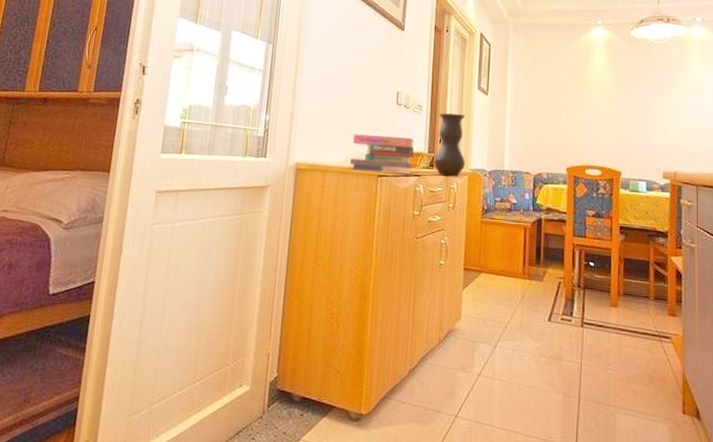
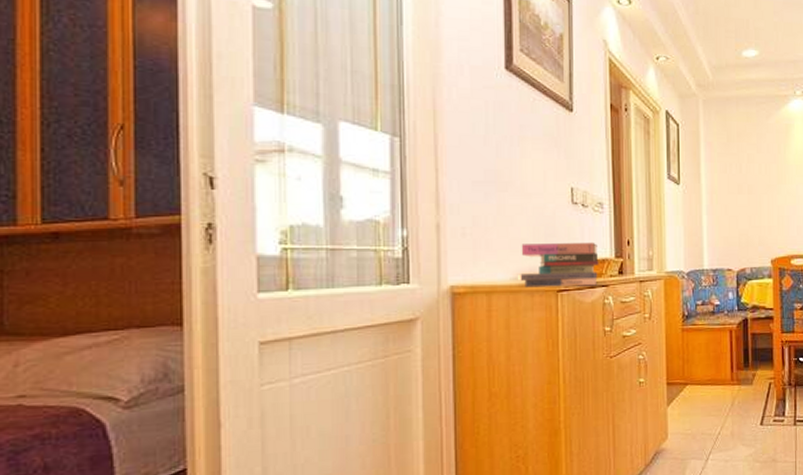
vase: present [433,113,465,177] -> none [623,208,659,284]

